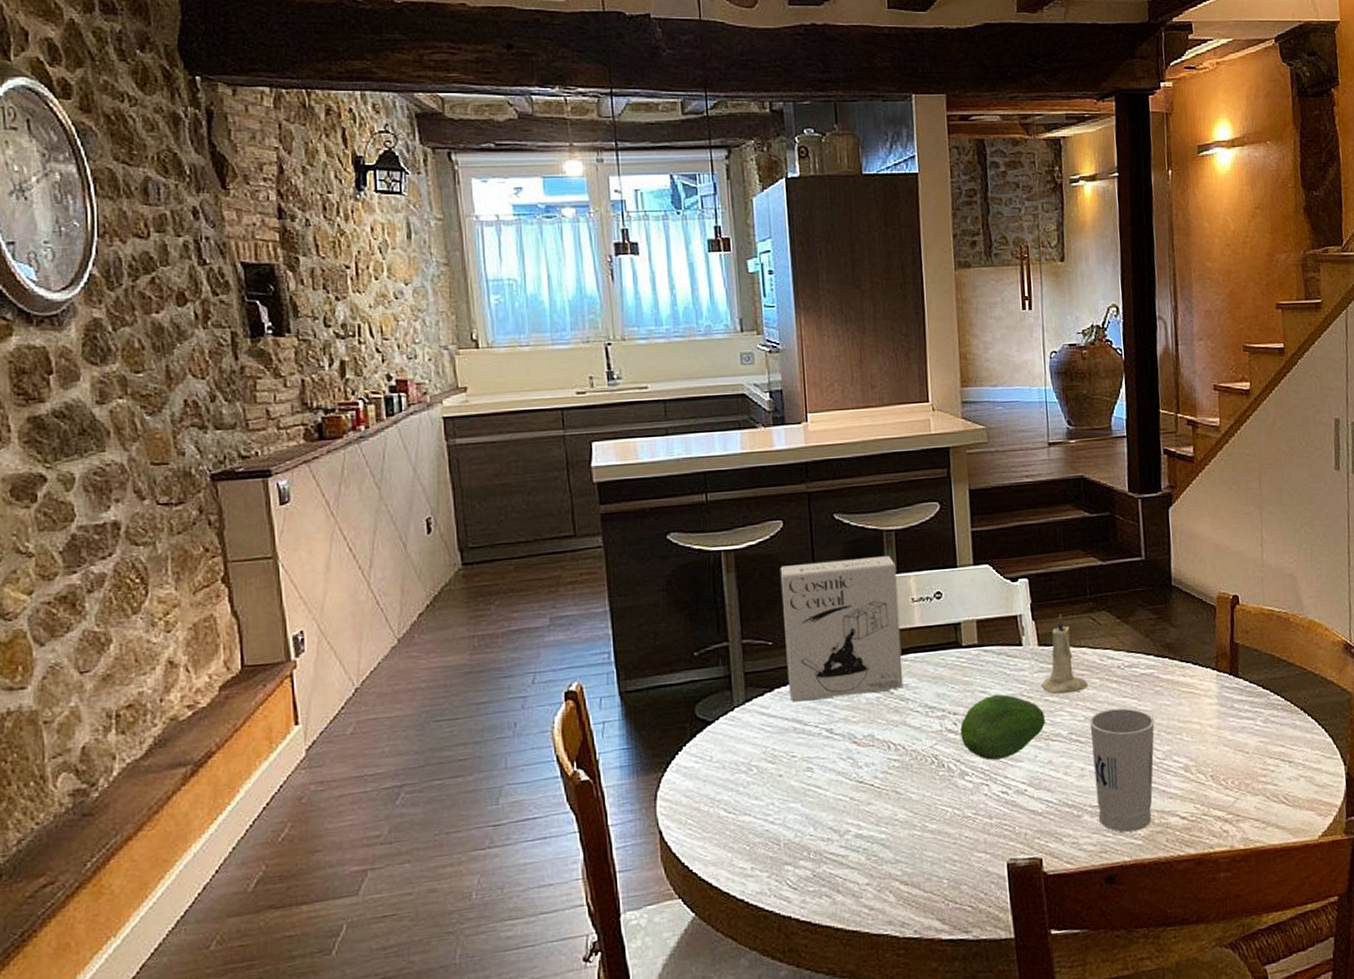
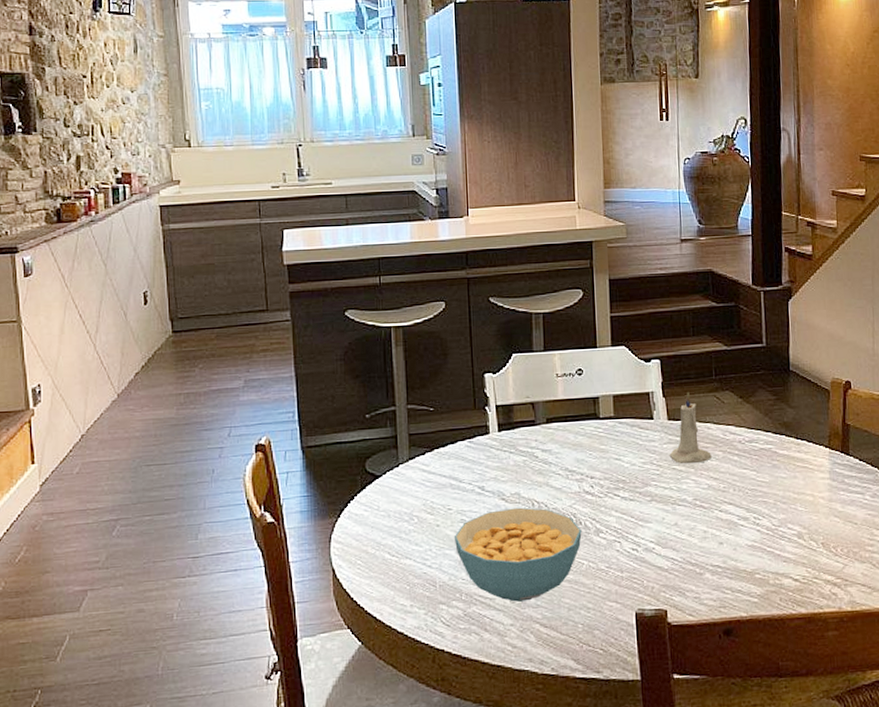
cereal box: present [780,556,904,702] -> none [441,336,547,462]
cereal bowl: none [799,750,945,858] -> present [454,507,582,602]
fruit: present [960,693,1046,761] -> none [596,461,673,520]
cup: present [1089,708,1155,833] -> none [712,479,772,591]

